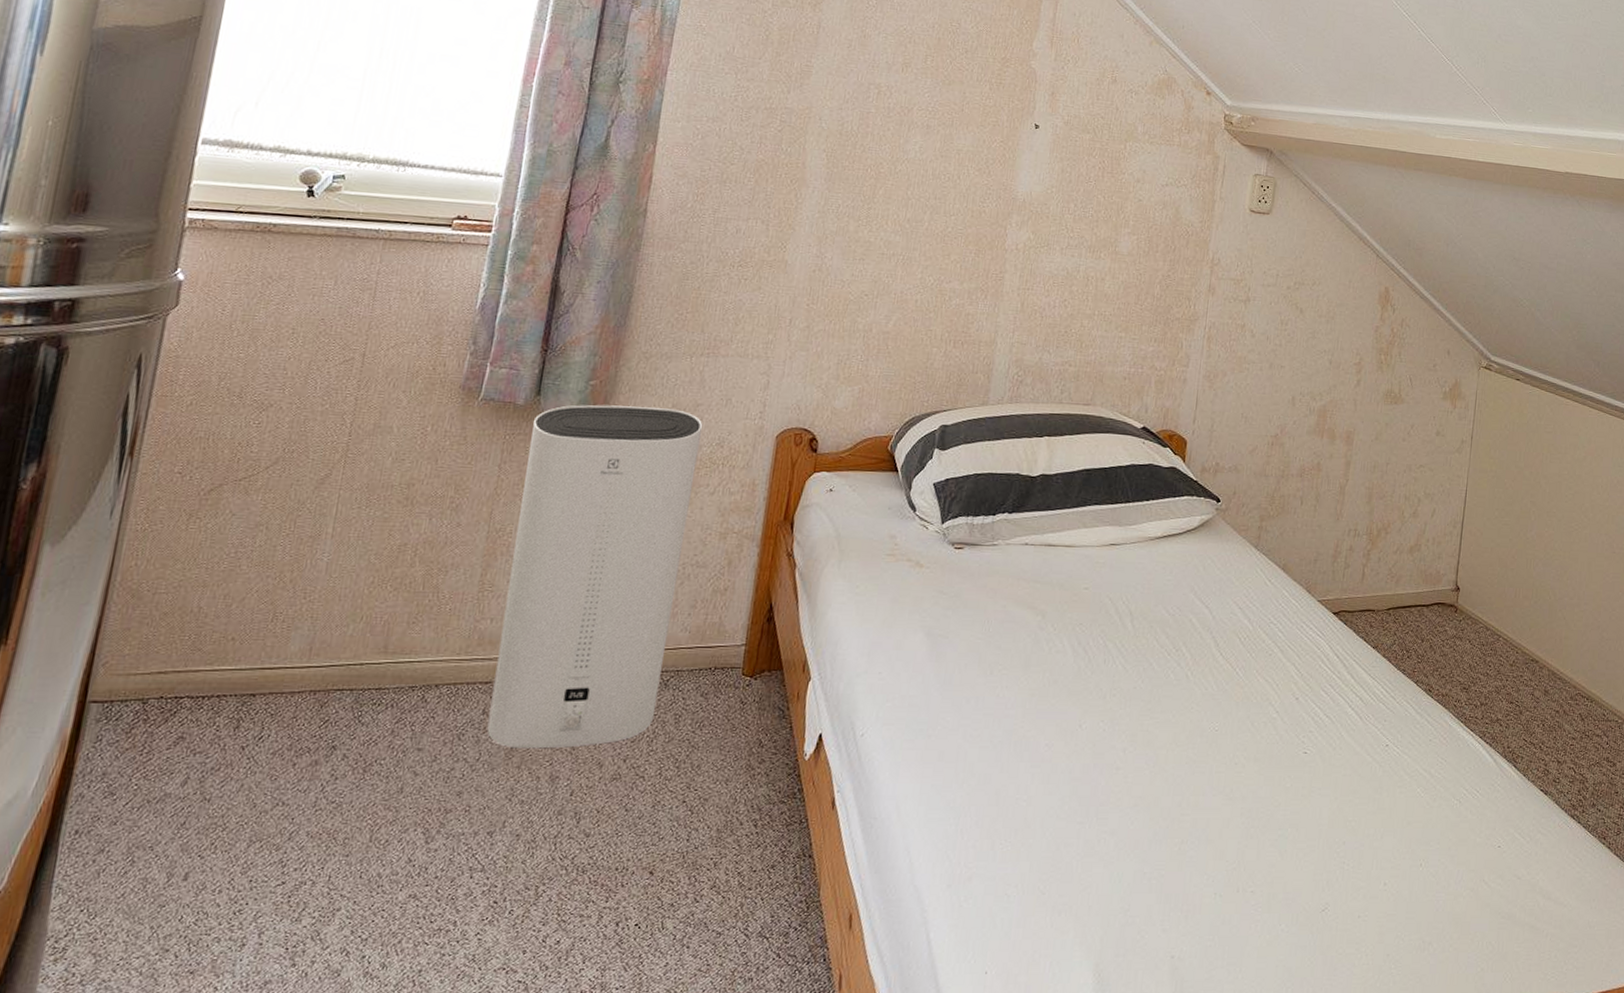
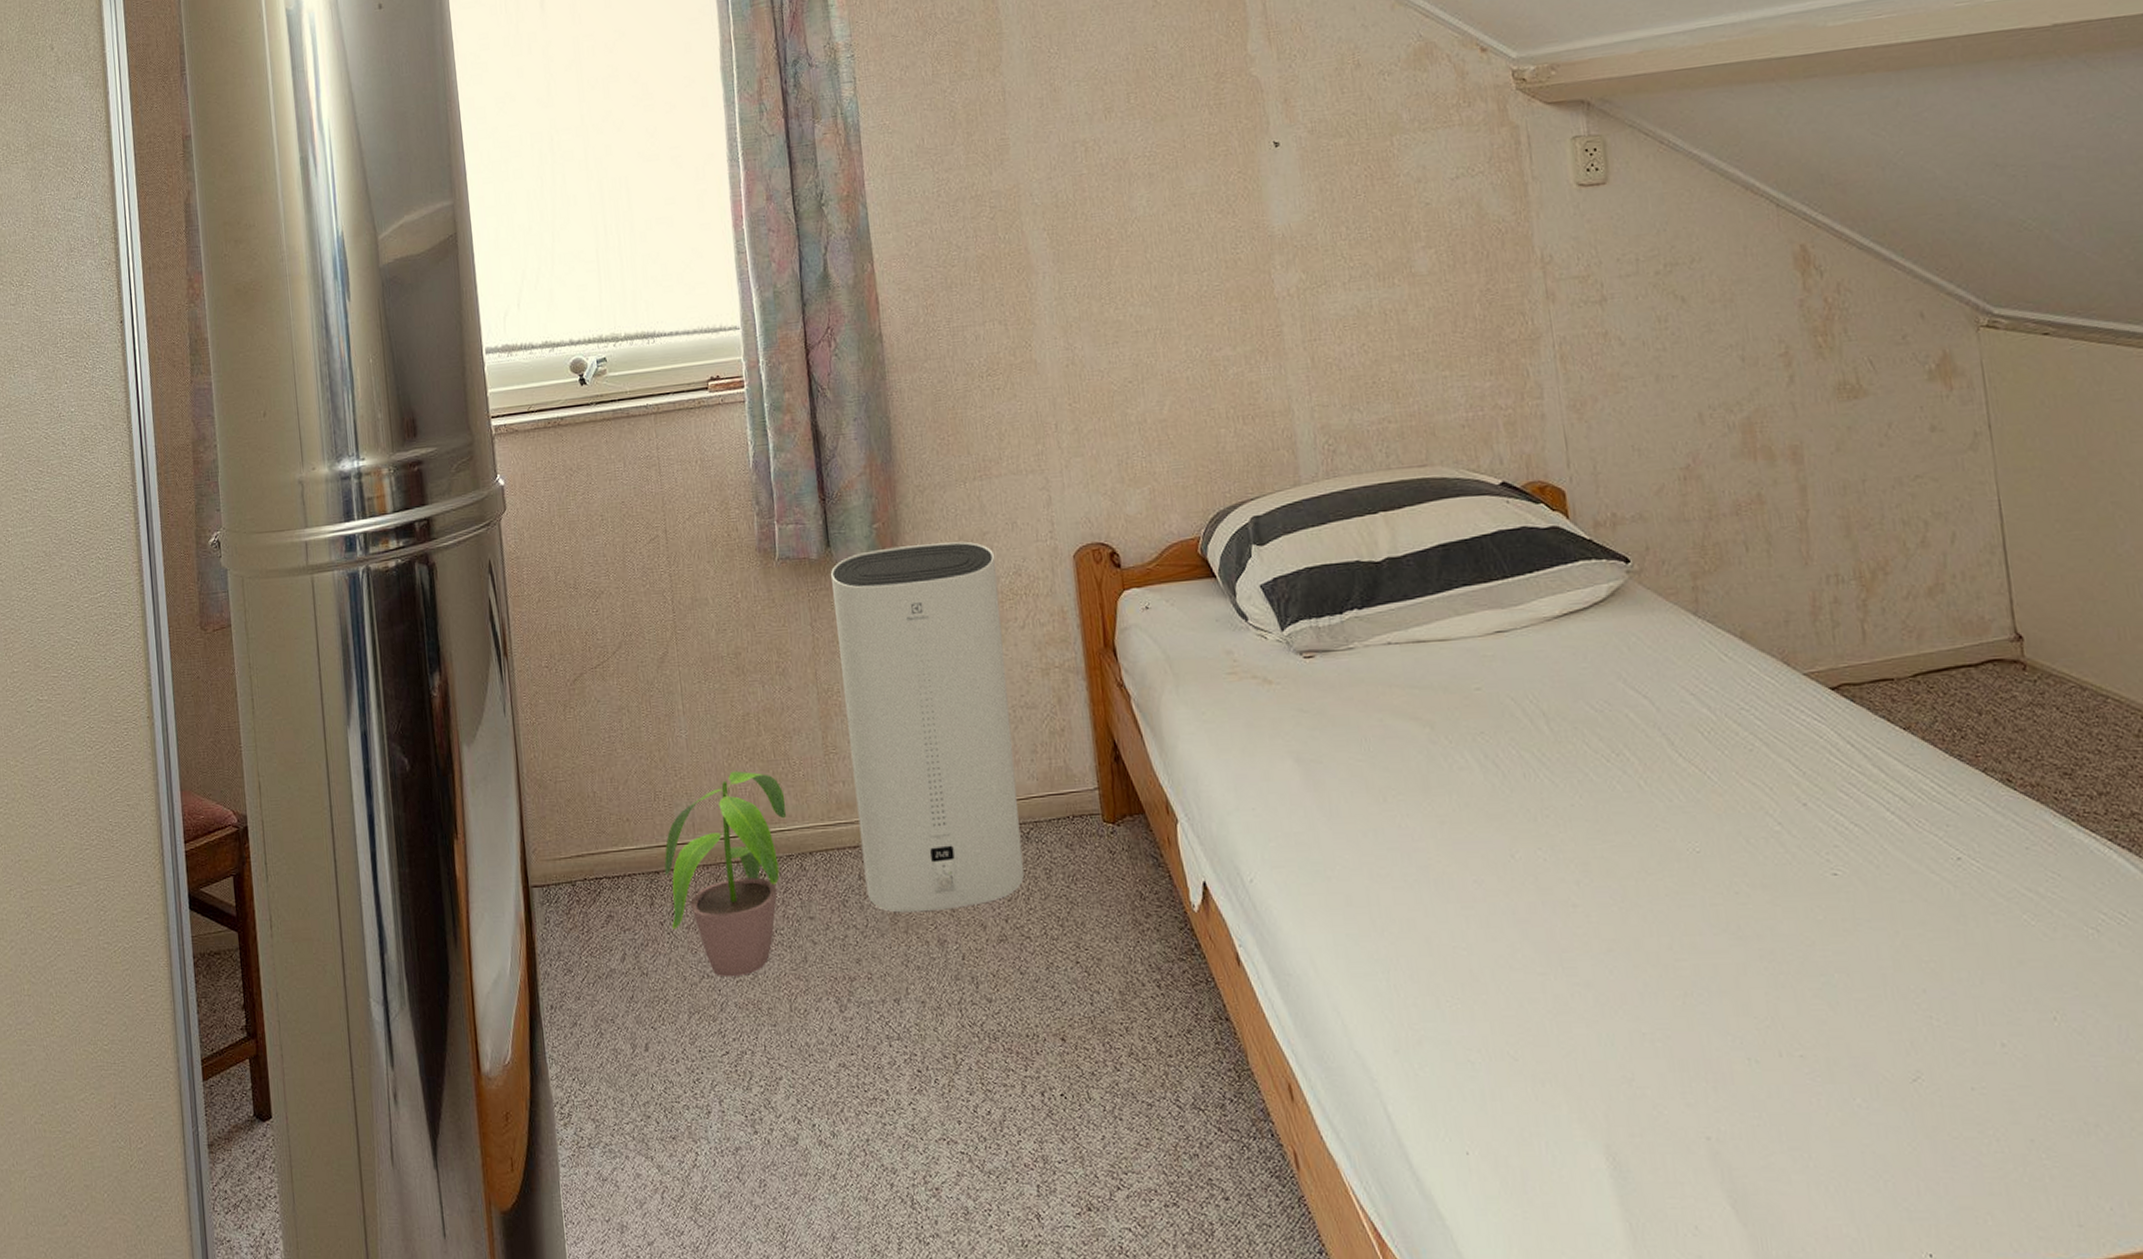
potted plant: none [255,599,424,806] -> present [664,770,787,977]

